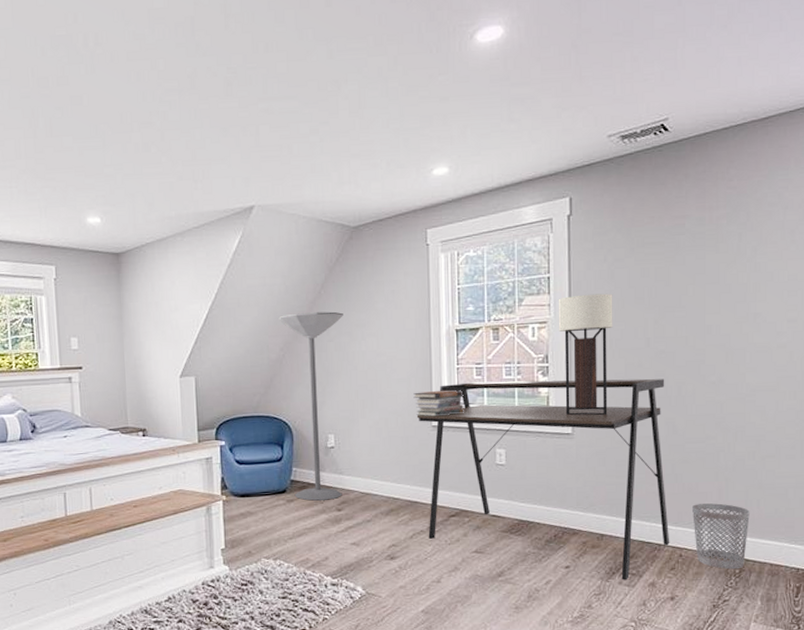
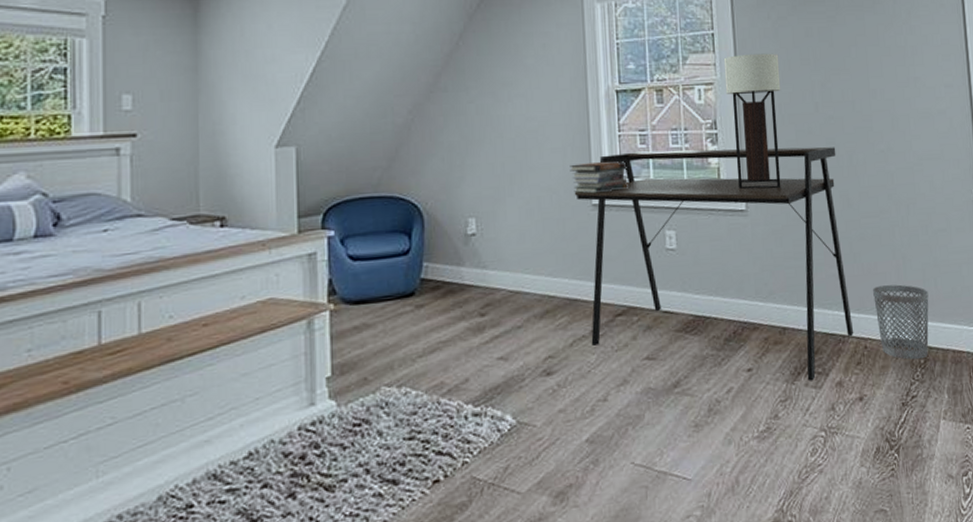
floor lamp: present [278,311,343,501] -> none [406,67,486,305]

